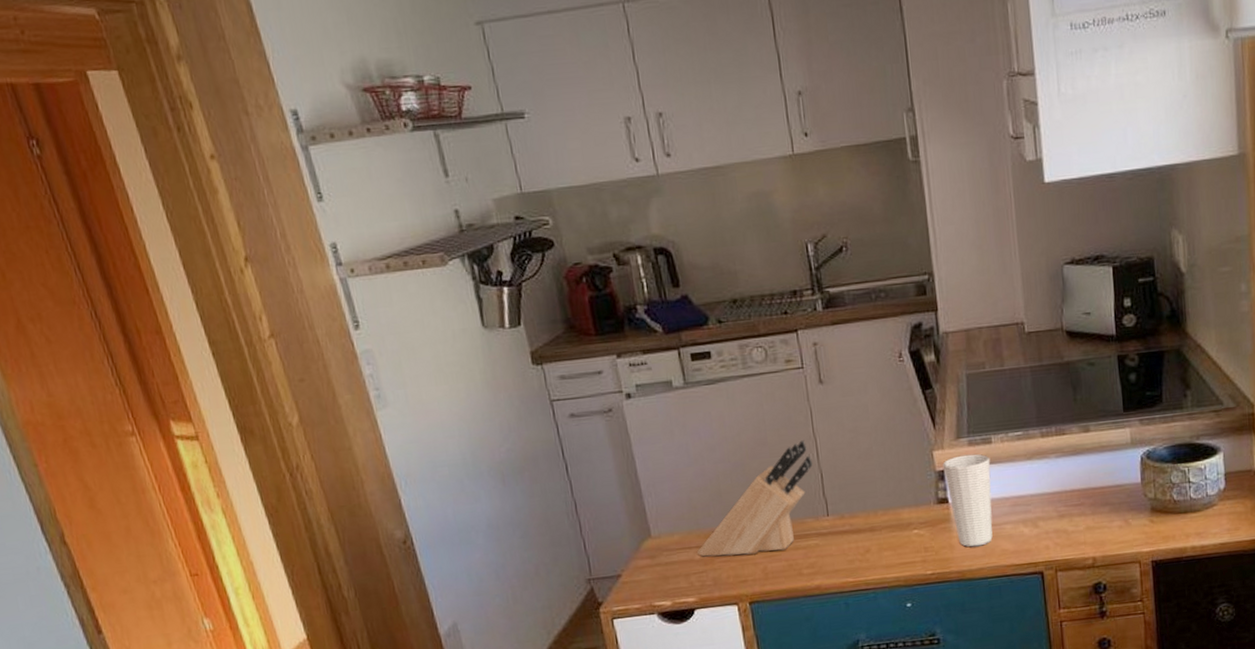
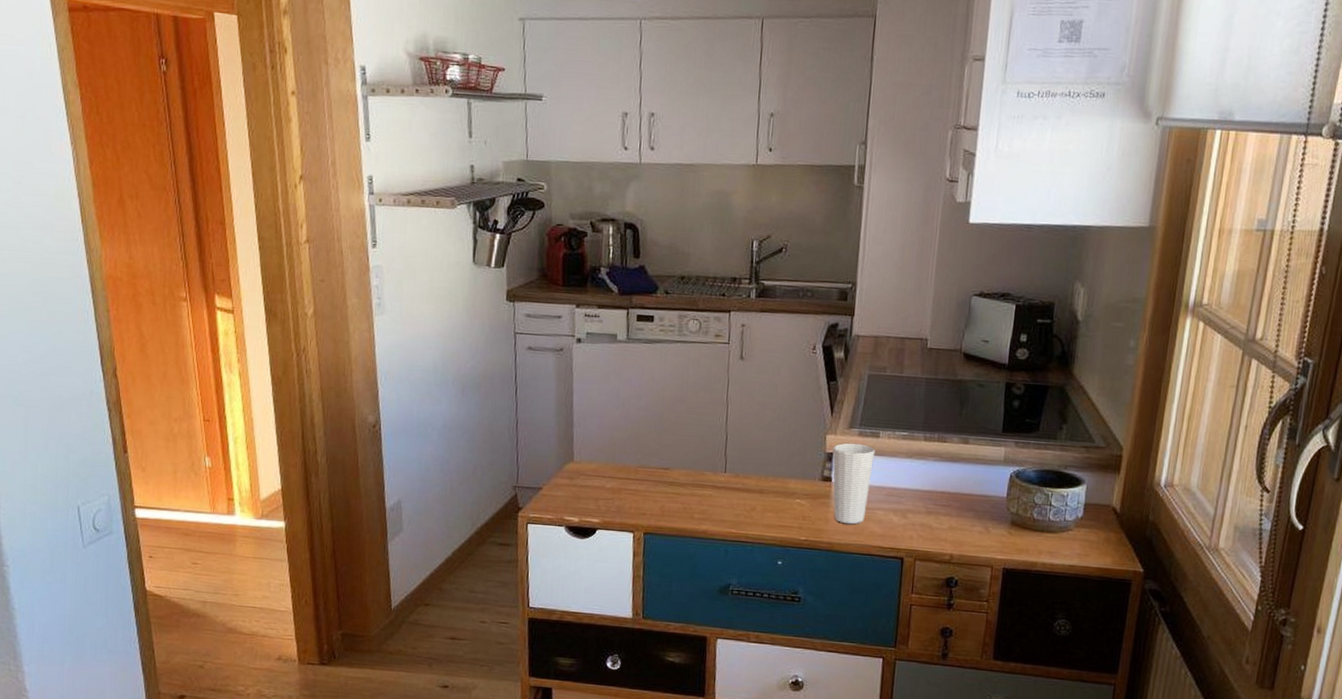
knife block: present [697,440,813,557] -> none [609,404,721,494]

